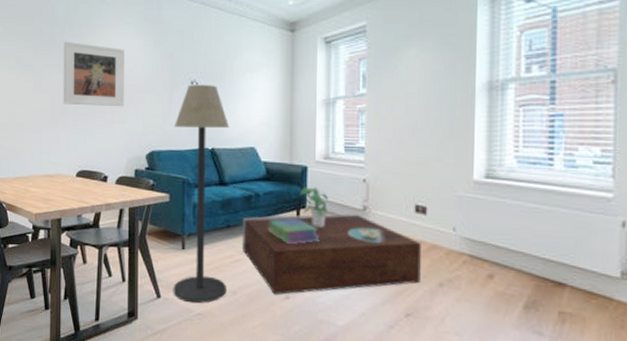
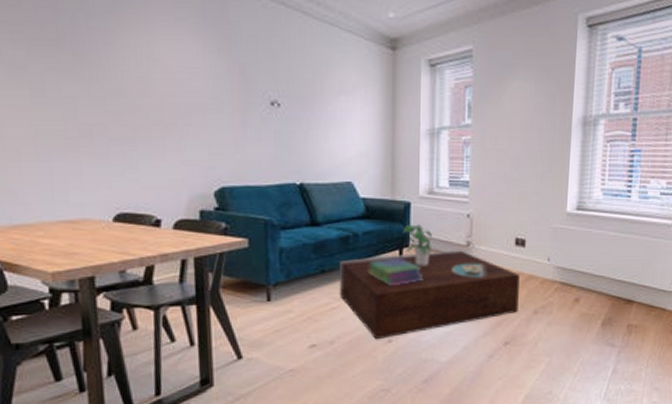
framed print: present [63,41,124,107] -> none [77,36,179,131]
floor lamp: present [173,84,230,304] -> none [250,105,322,360]

